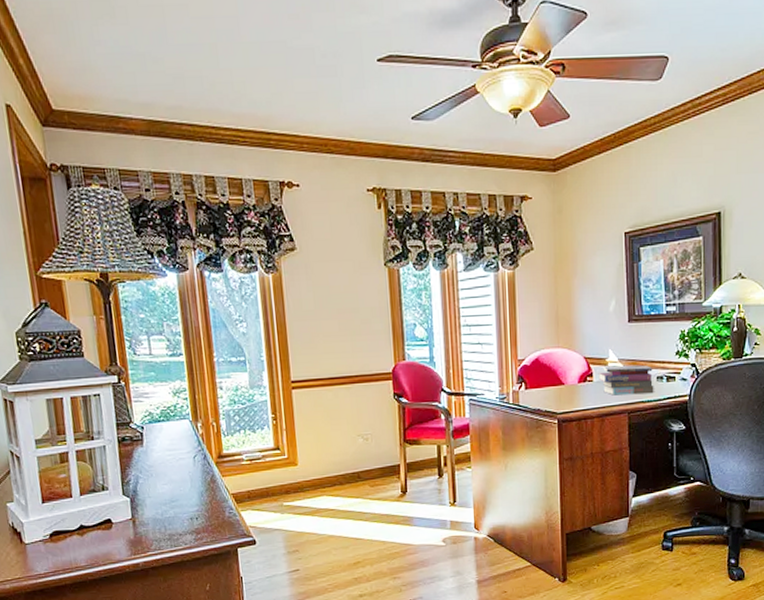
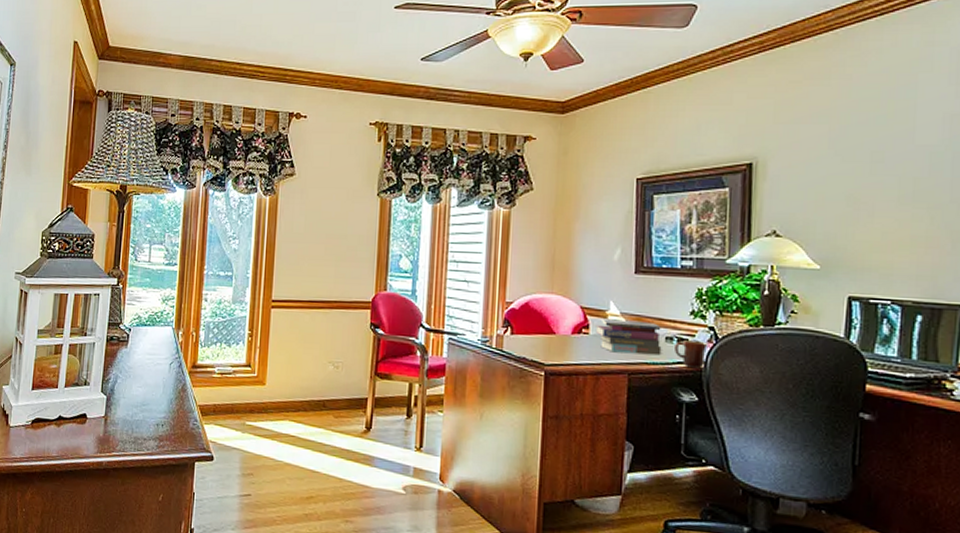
mug: none [665,377,692,402] -> present [675,340,709,369]

